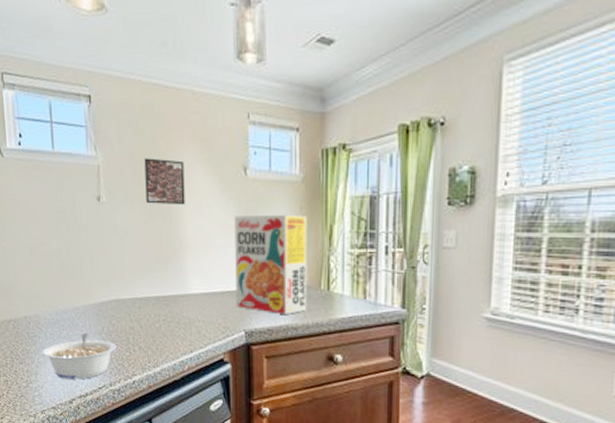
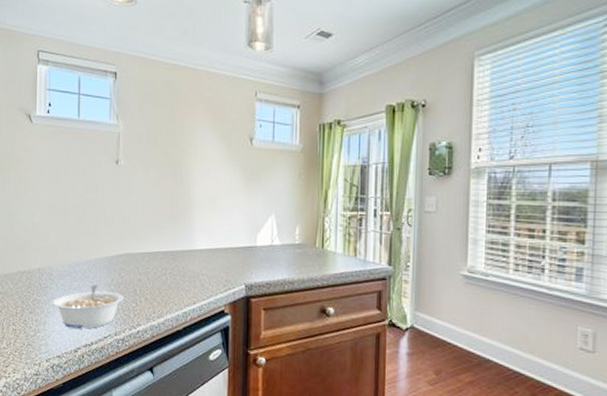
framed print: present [144,158,185,205] -> none [161,127,197,170]
cereal box: present [234,214,307,314] -> none [238,179,305,270]

